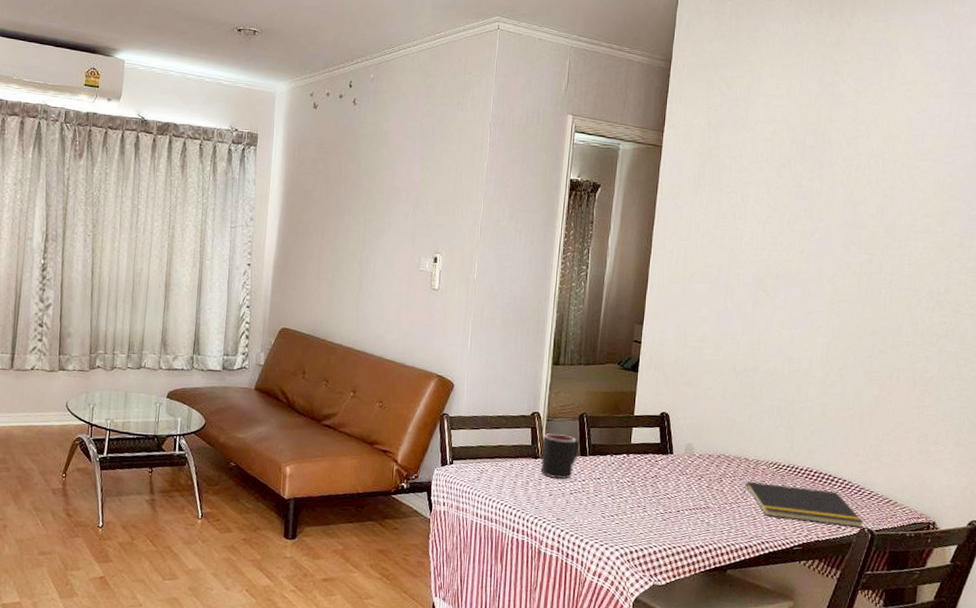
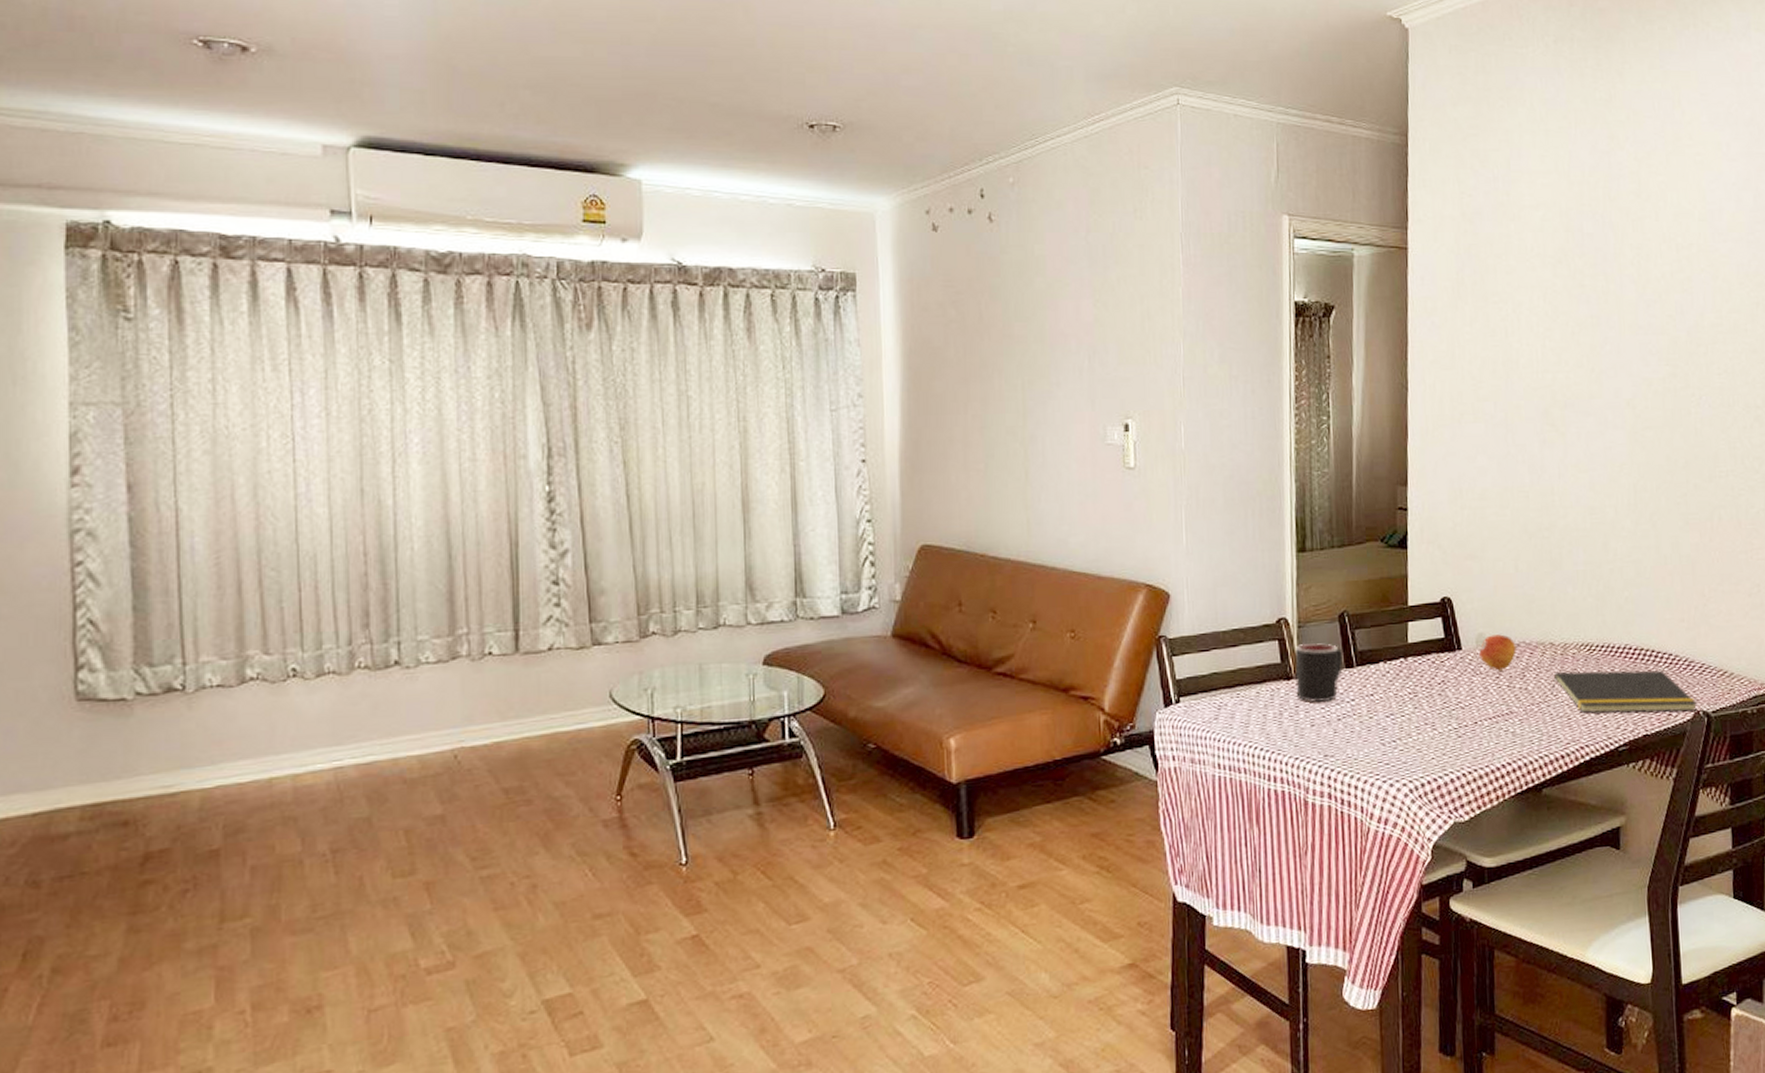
fruit: none [687,446,717,474] -> present [1479,634,1516,671]

